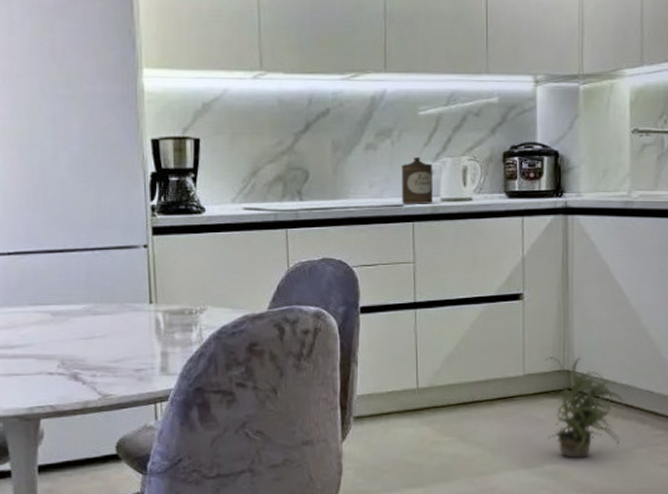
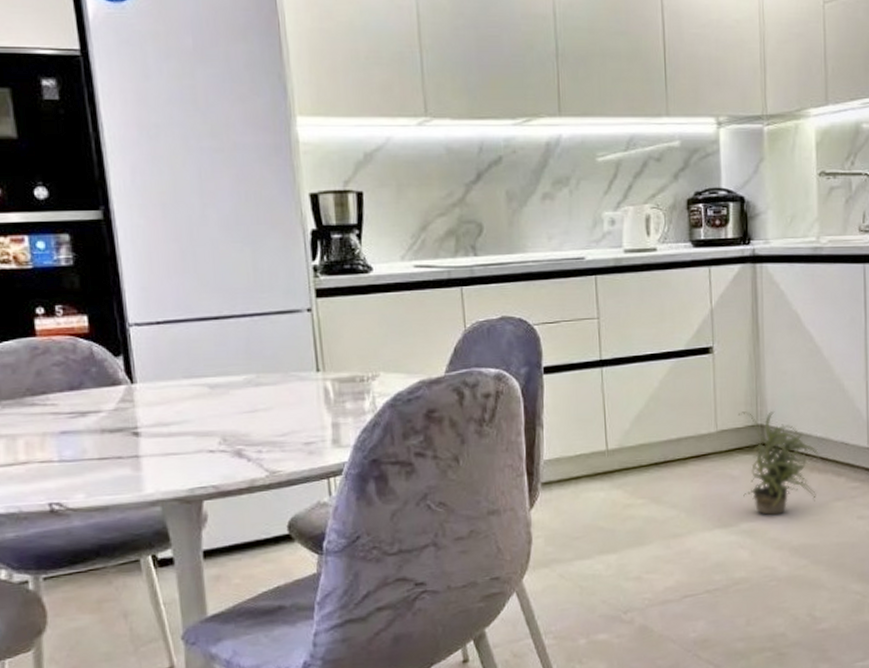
canister: present [401,156,433,204] -> none [580,205,615,257]

